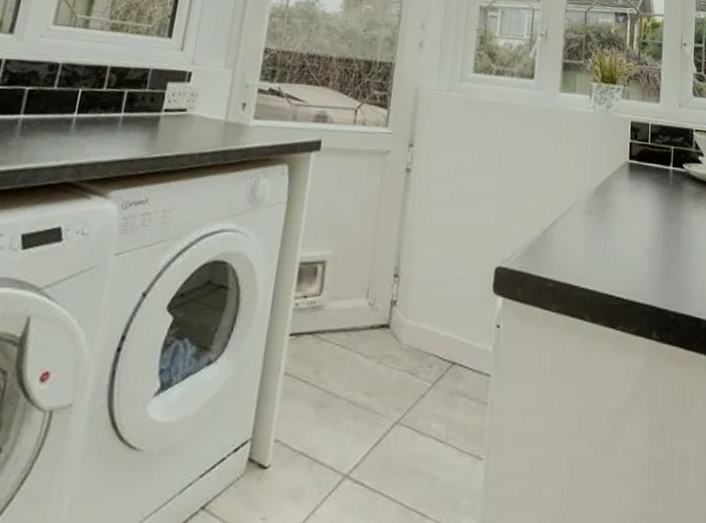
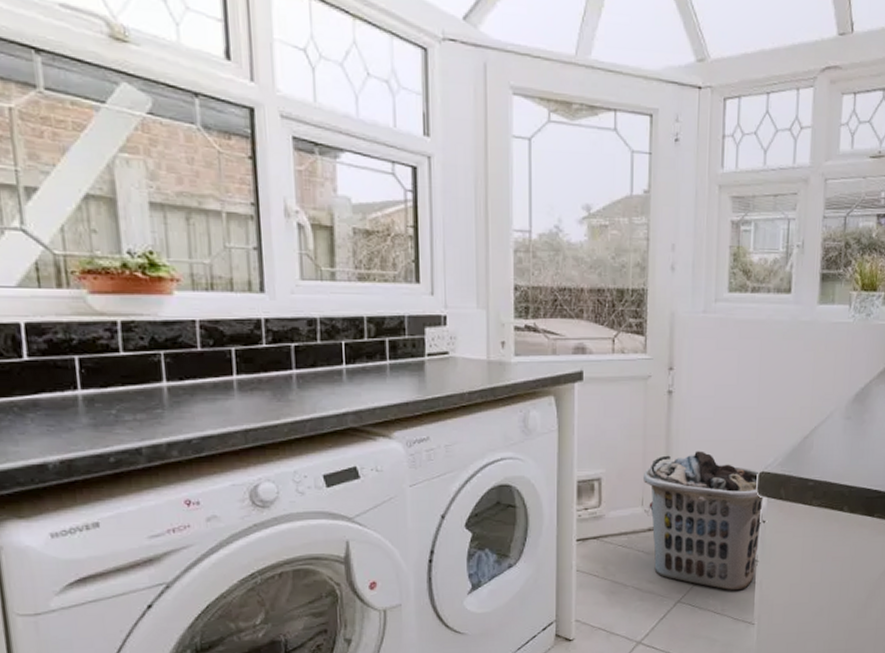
clothes hamper: none [371,237,501,413] -> present [644,451,765,591]

